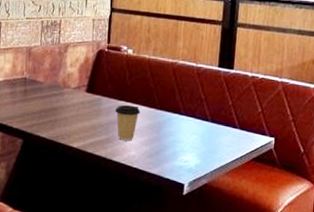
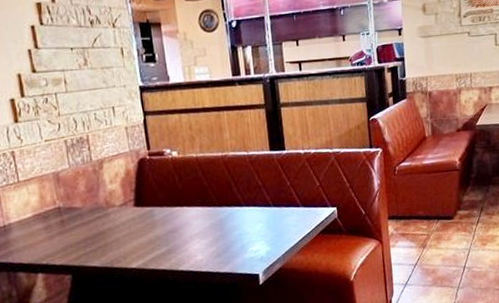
coffee cup: present [114,104,140,142] -> none [170,208,199,248]

